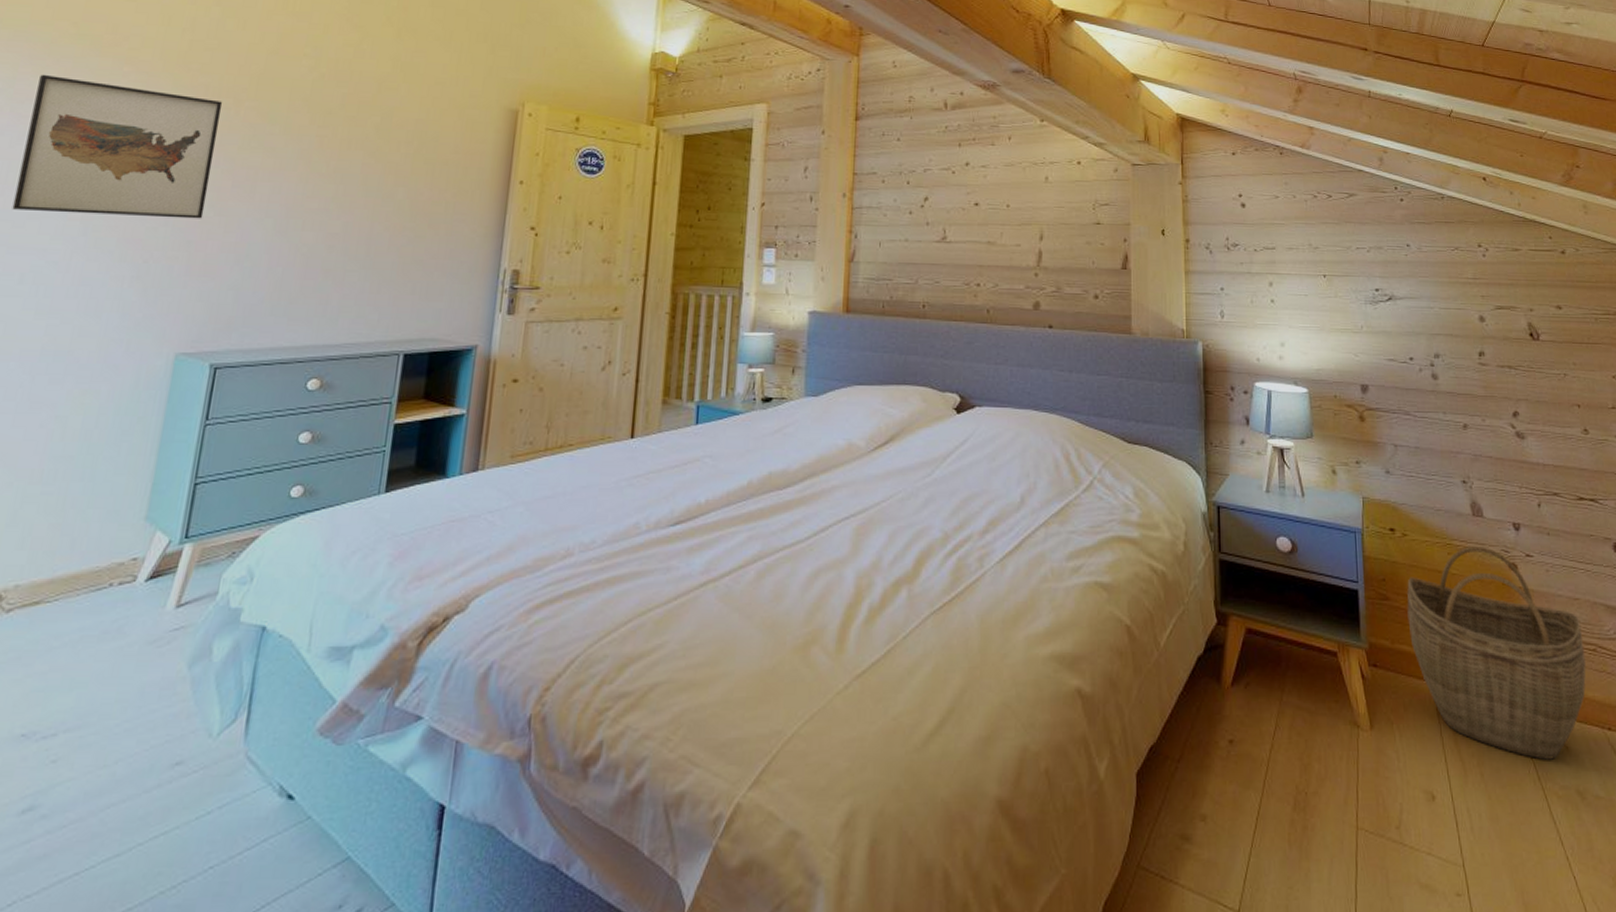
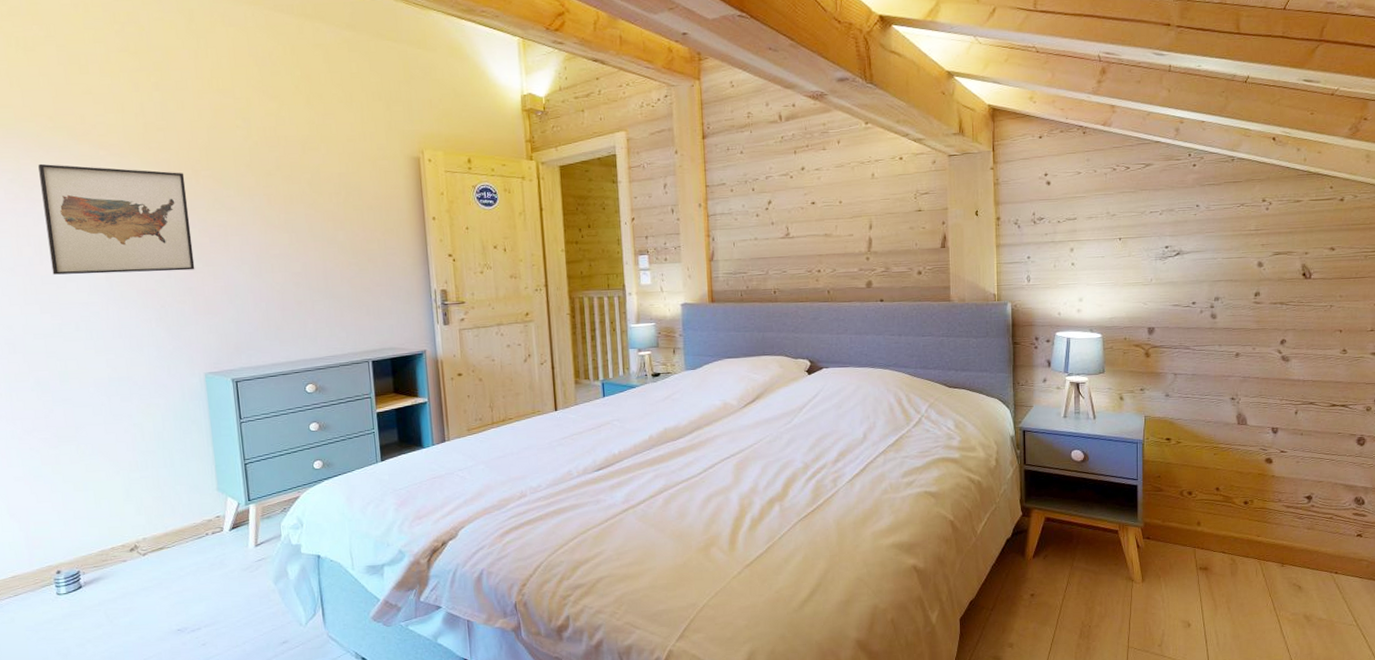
woven basket: present [1407,547,1586,760] -> none [1177,447,1323,596]

